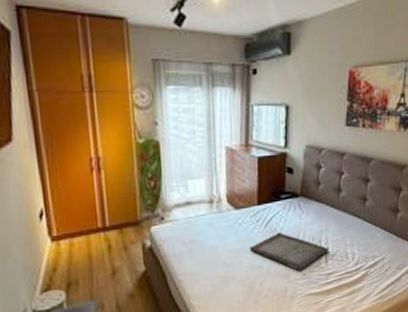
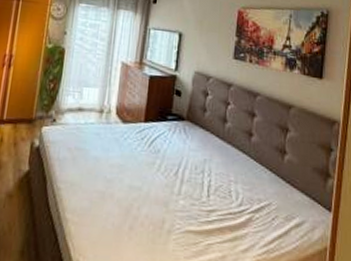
serving tray: present [249,232,329,271] -> none [131,153,212,201]

